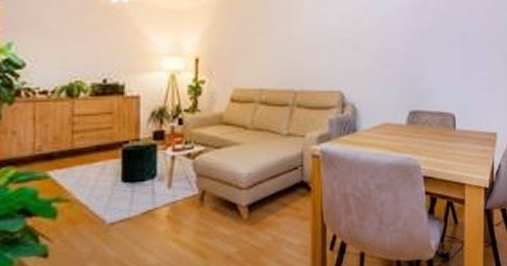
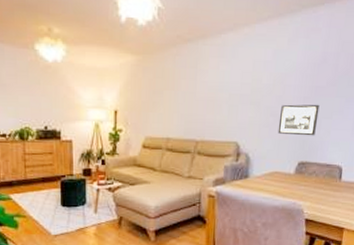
picture frame: none [384,48,425,82] -> present [277,104,320,136]

